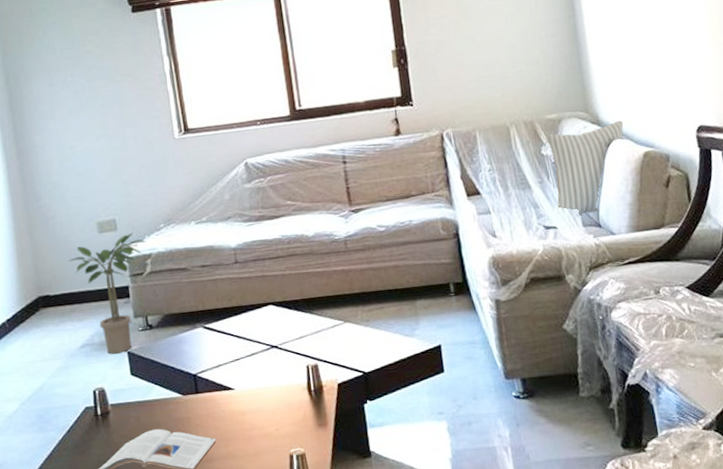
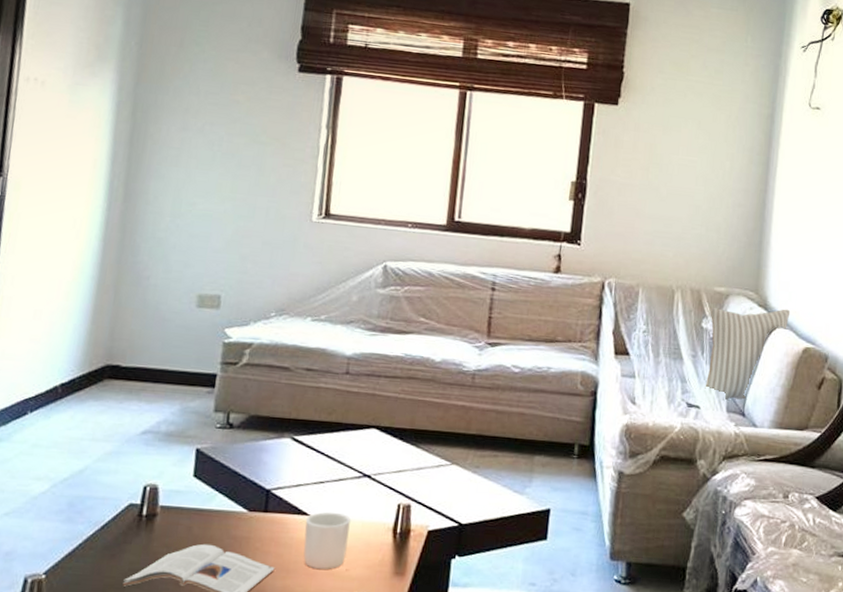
potted plant: present [68,232,146,354] -> none [152,314,250,449]
mug: none [231,383,273,433] -> present [303,512,351,569]

